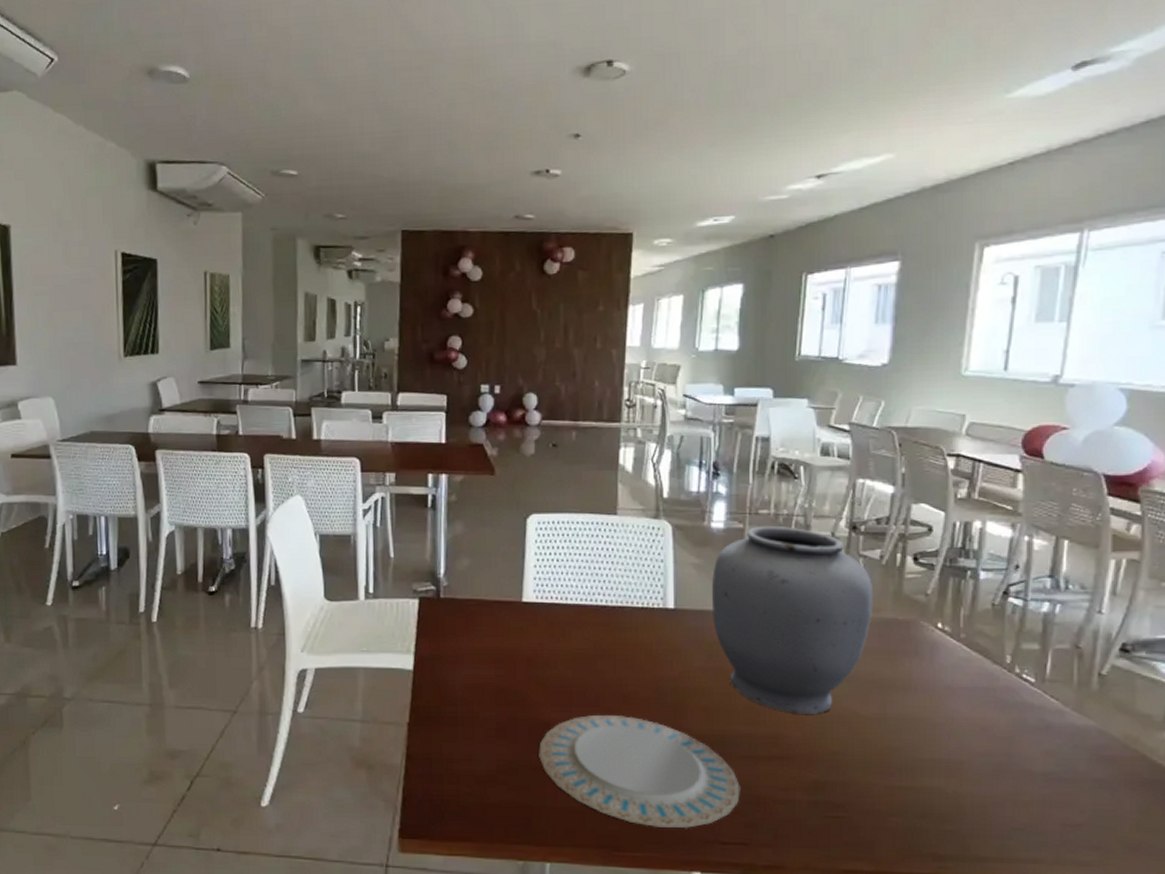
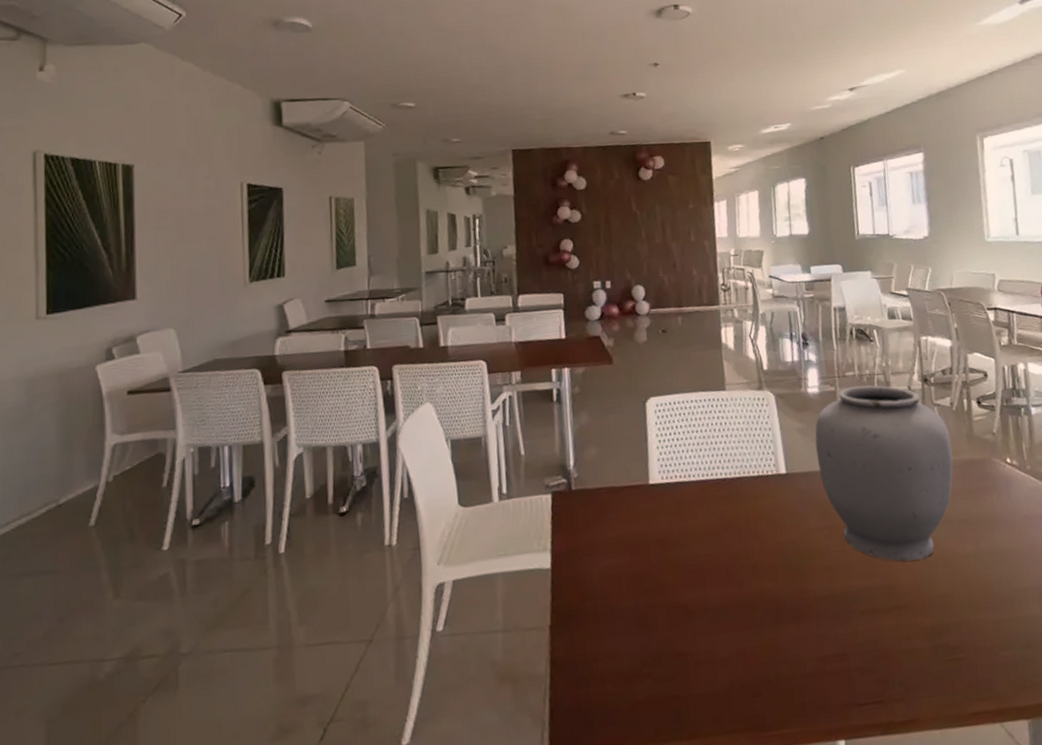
plate: present [539,715,740,829] -> none [679,586,869,699]

